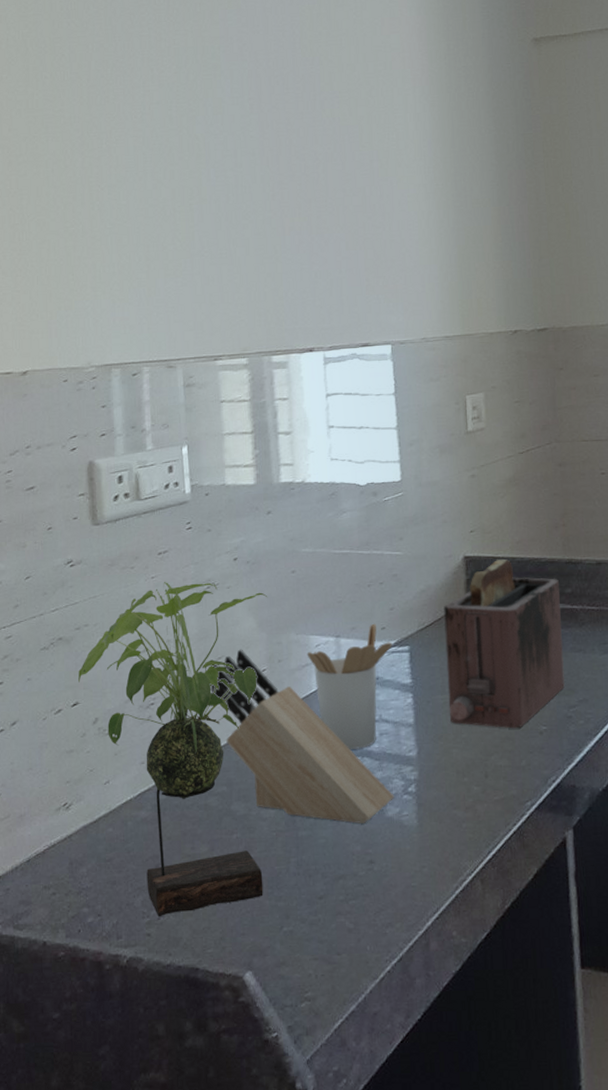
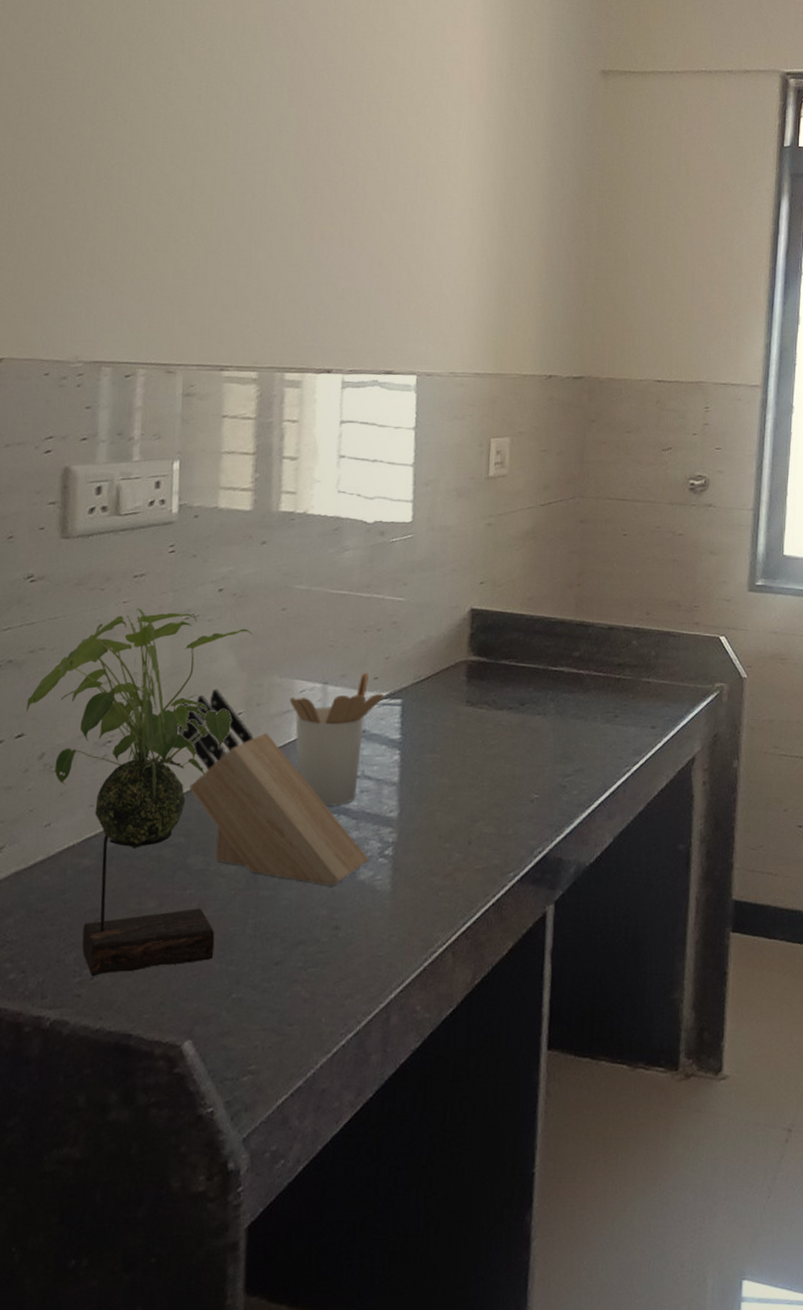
toaster: present [444,559,565,729] -> none [437,615,567,795]

